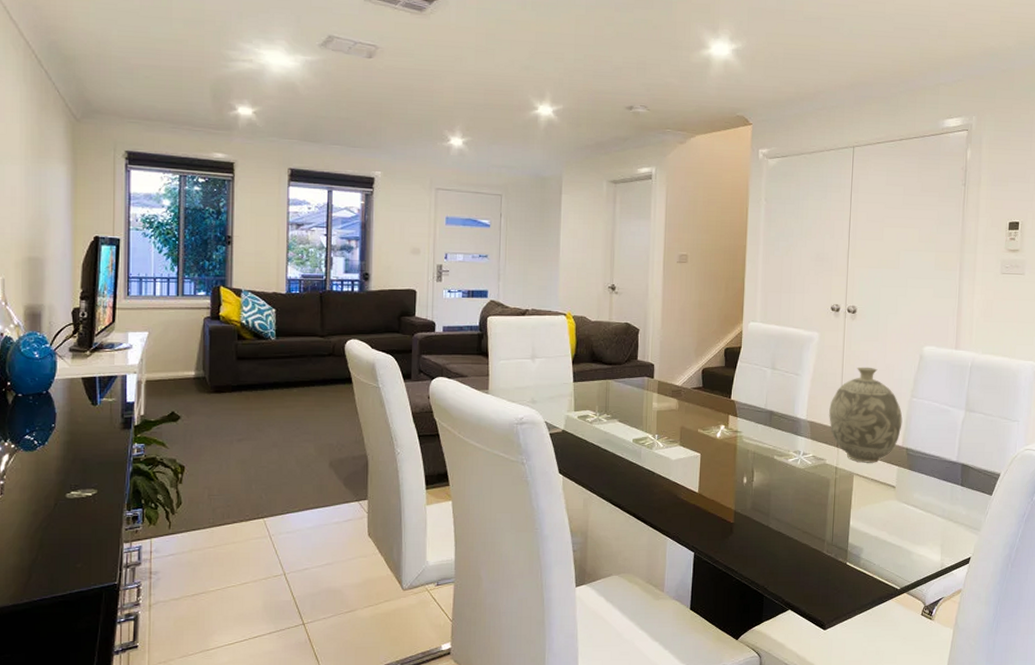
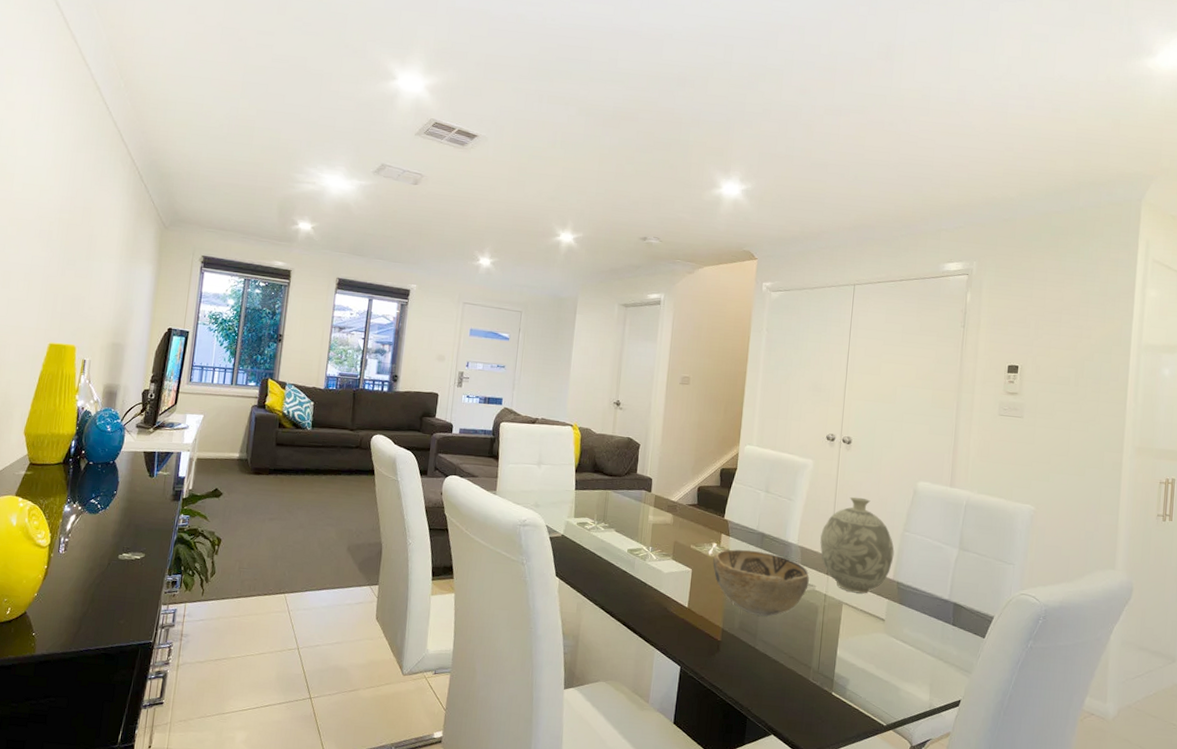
decorative bowl: none [721,429,820,494] -> present [713,549,809,617]

